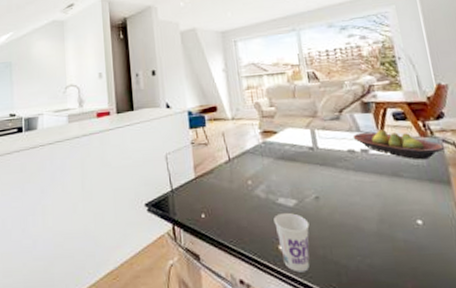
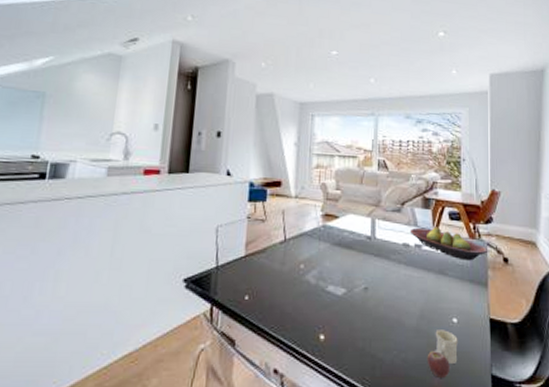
cup: present [273,212,310,273] -> none [320,301,354,364]
mug: none [394,232,431,282] -> present [427,330,458,378]

